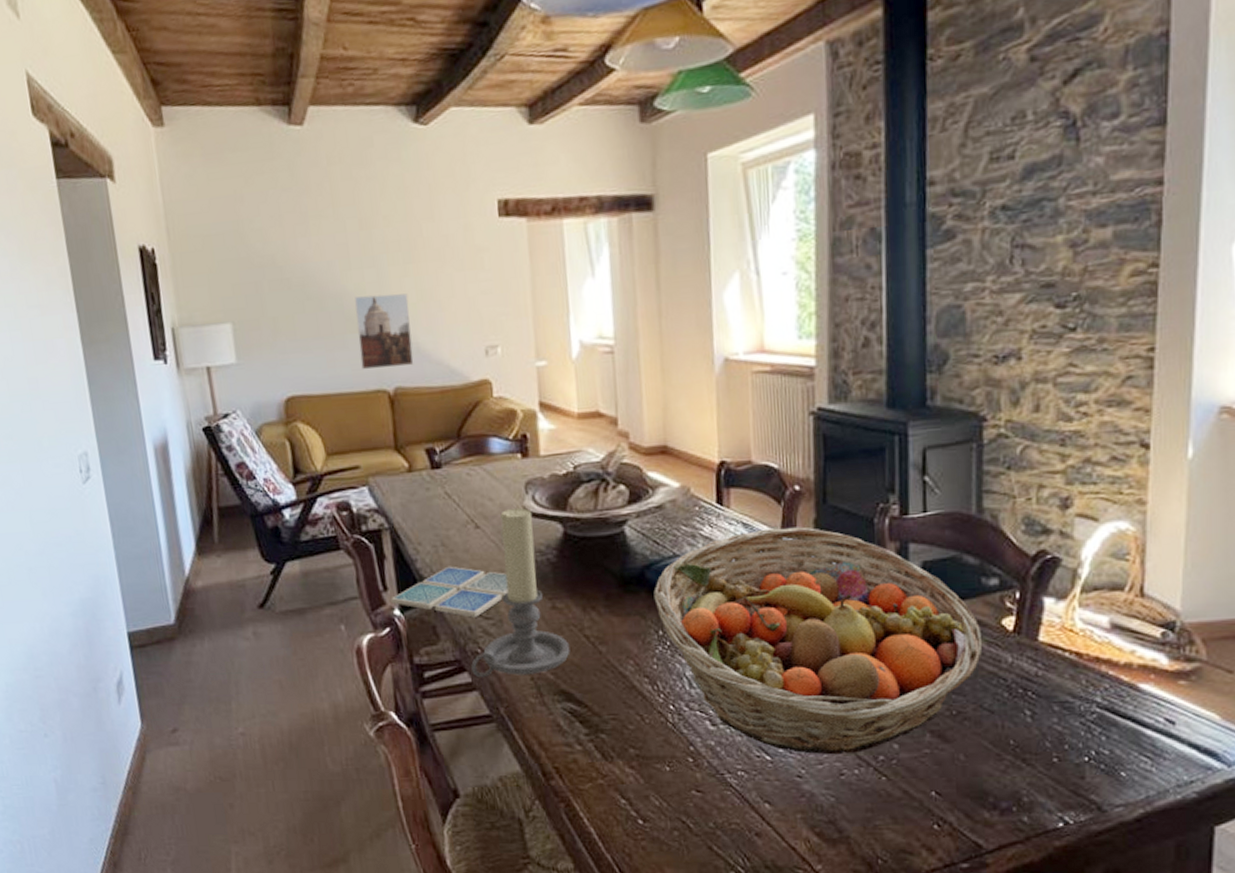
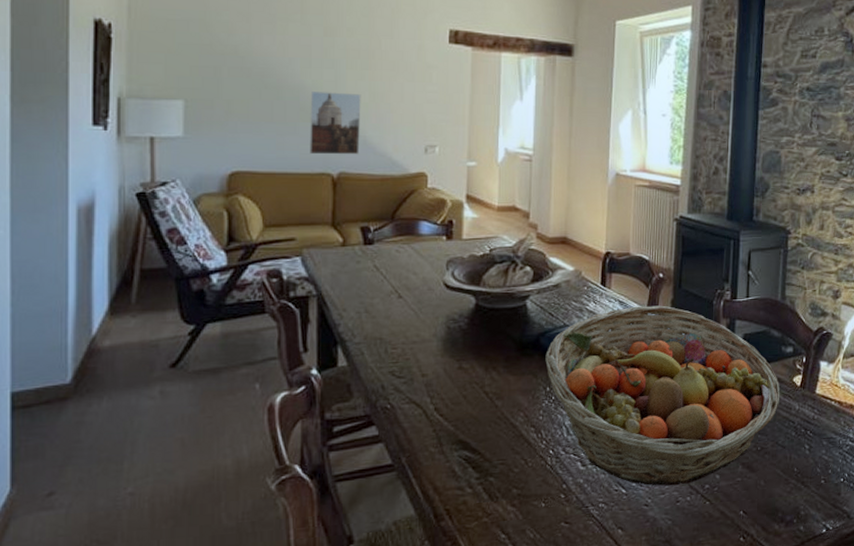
drink coaster: present [390,566,508,618] -> none [309,330,422,377]
candle holder: present [471,507,570,678] -> none [380,281,471,431]

